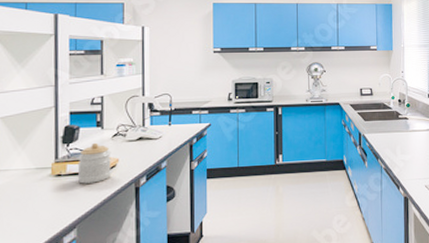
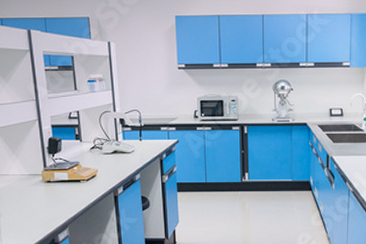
jar: present [77,142,112,184] -> none [62,154,92,190]

